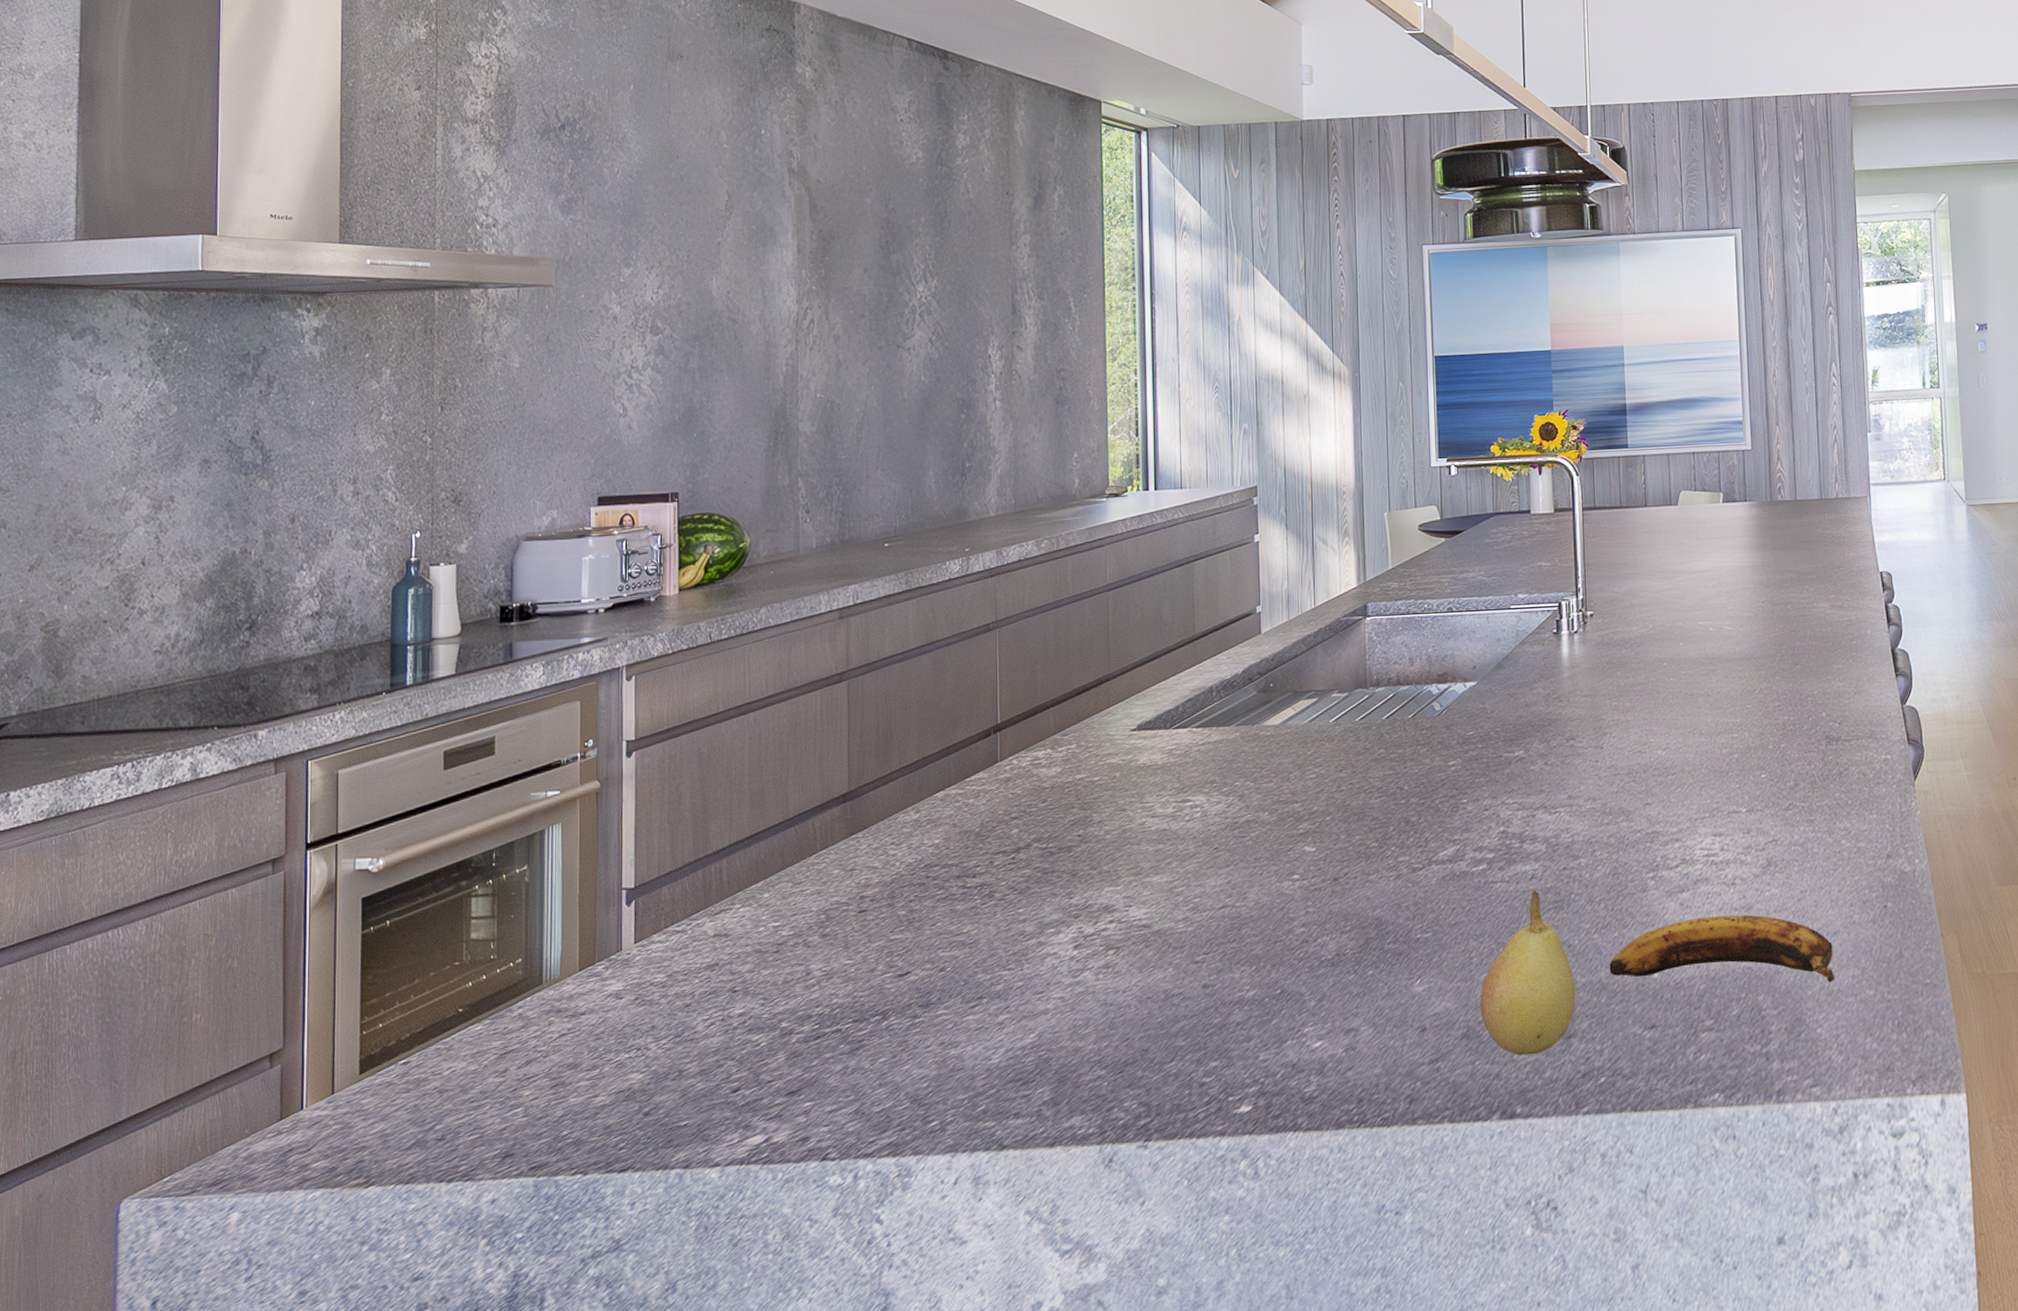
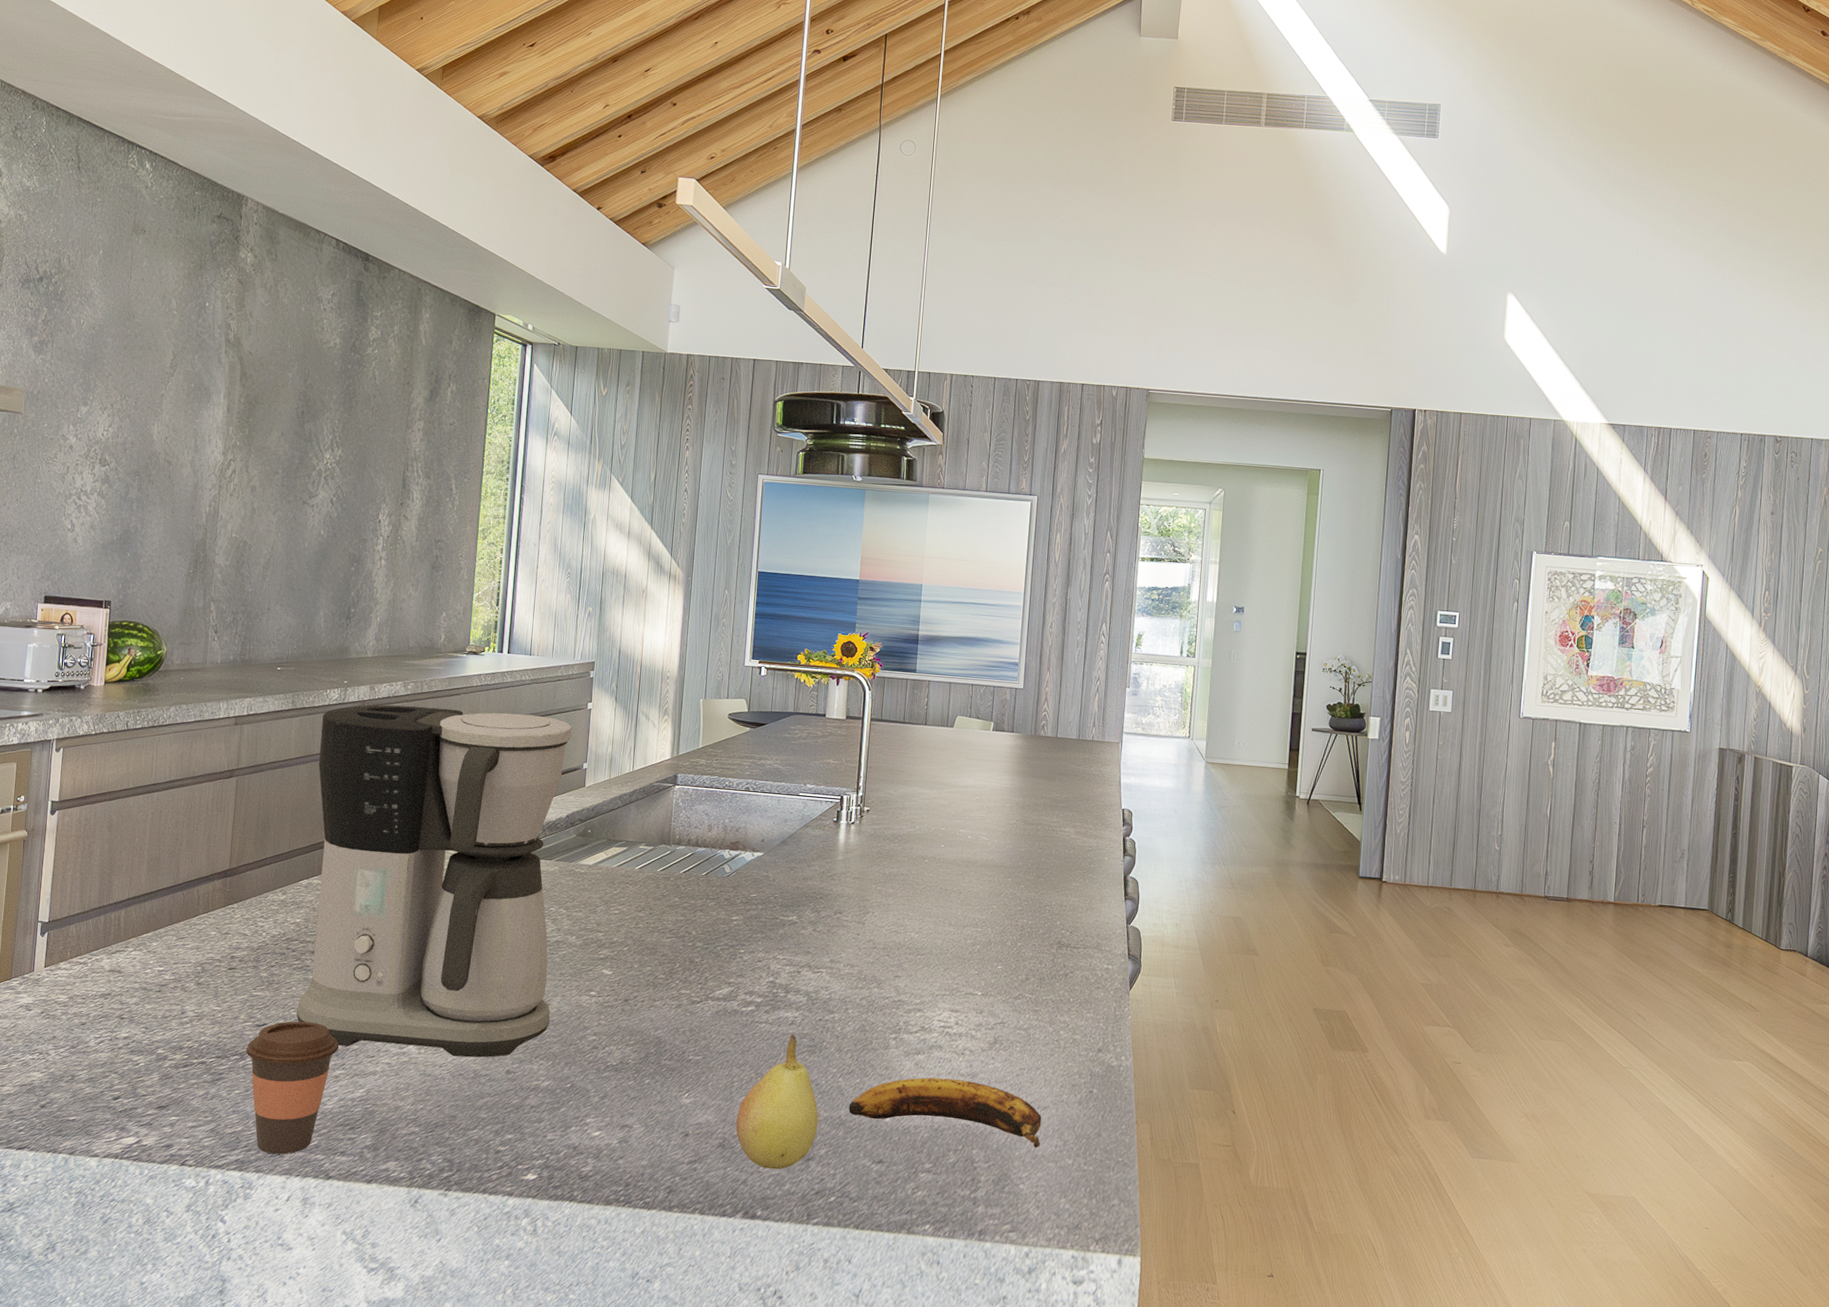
coffee cup: none [888,961,1001,1129] -> present [246,1021,339,1155]
coffee maker: none [944,557,1248,985] -> present [296,704,572,1058]

